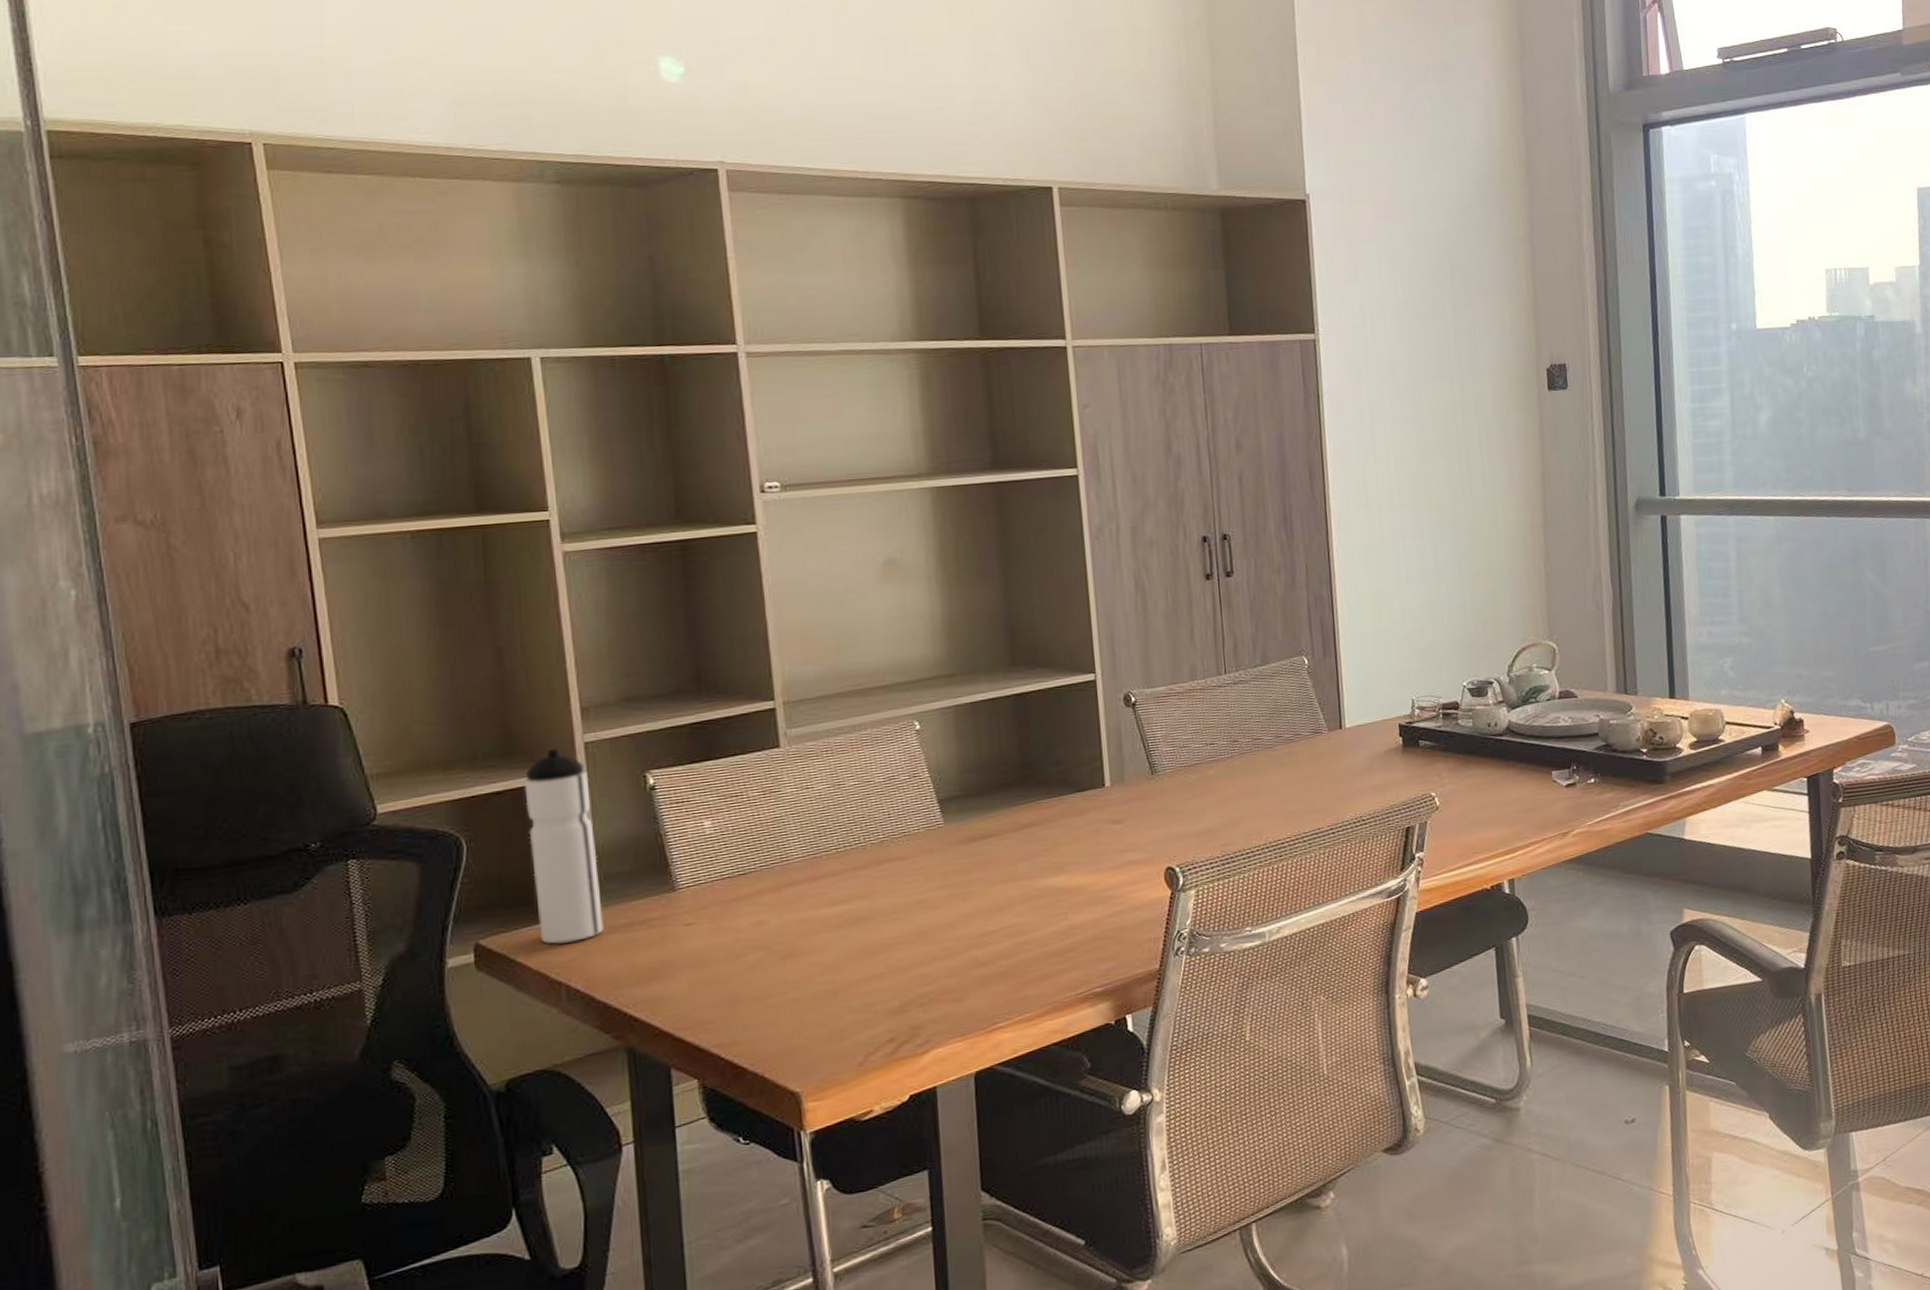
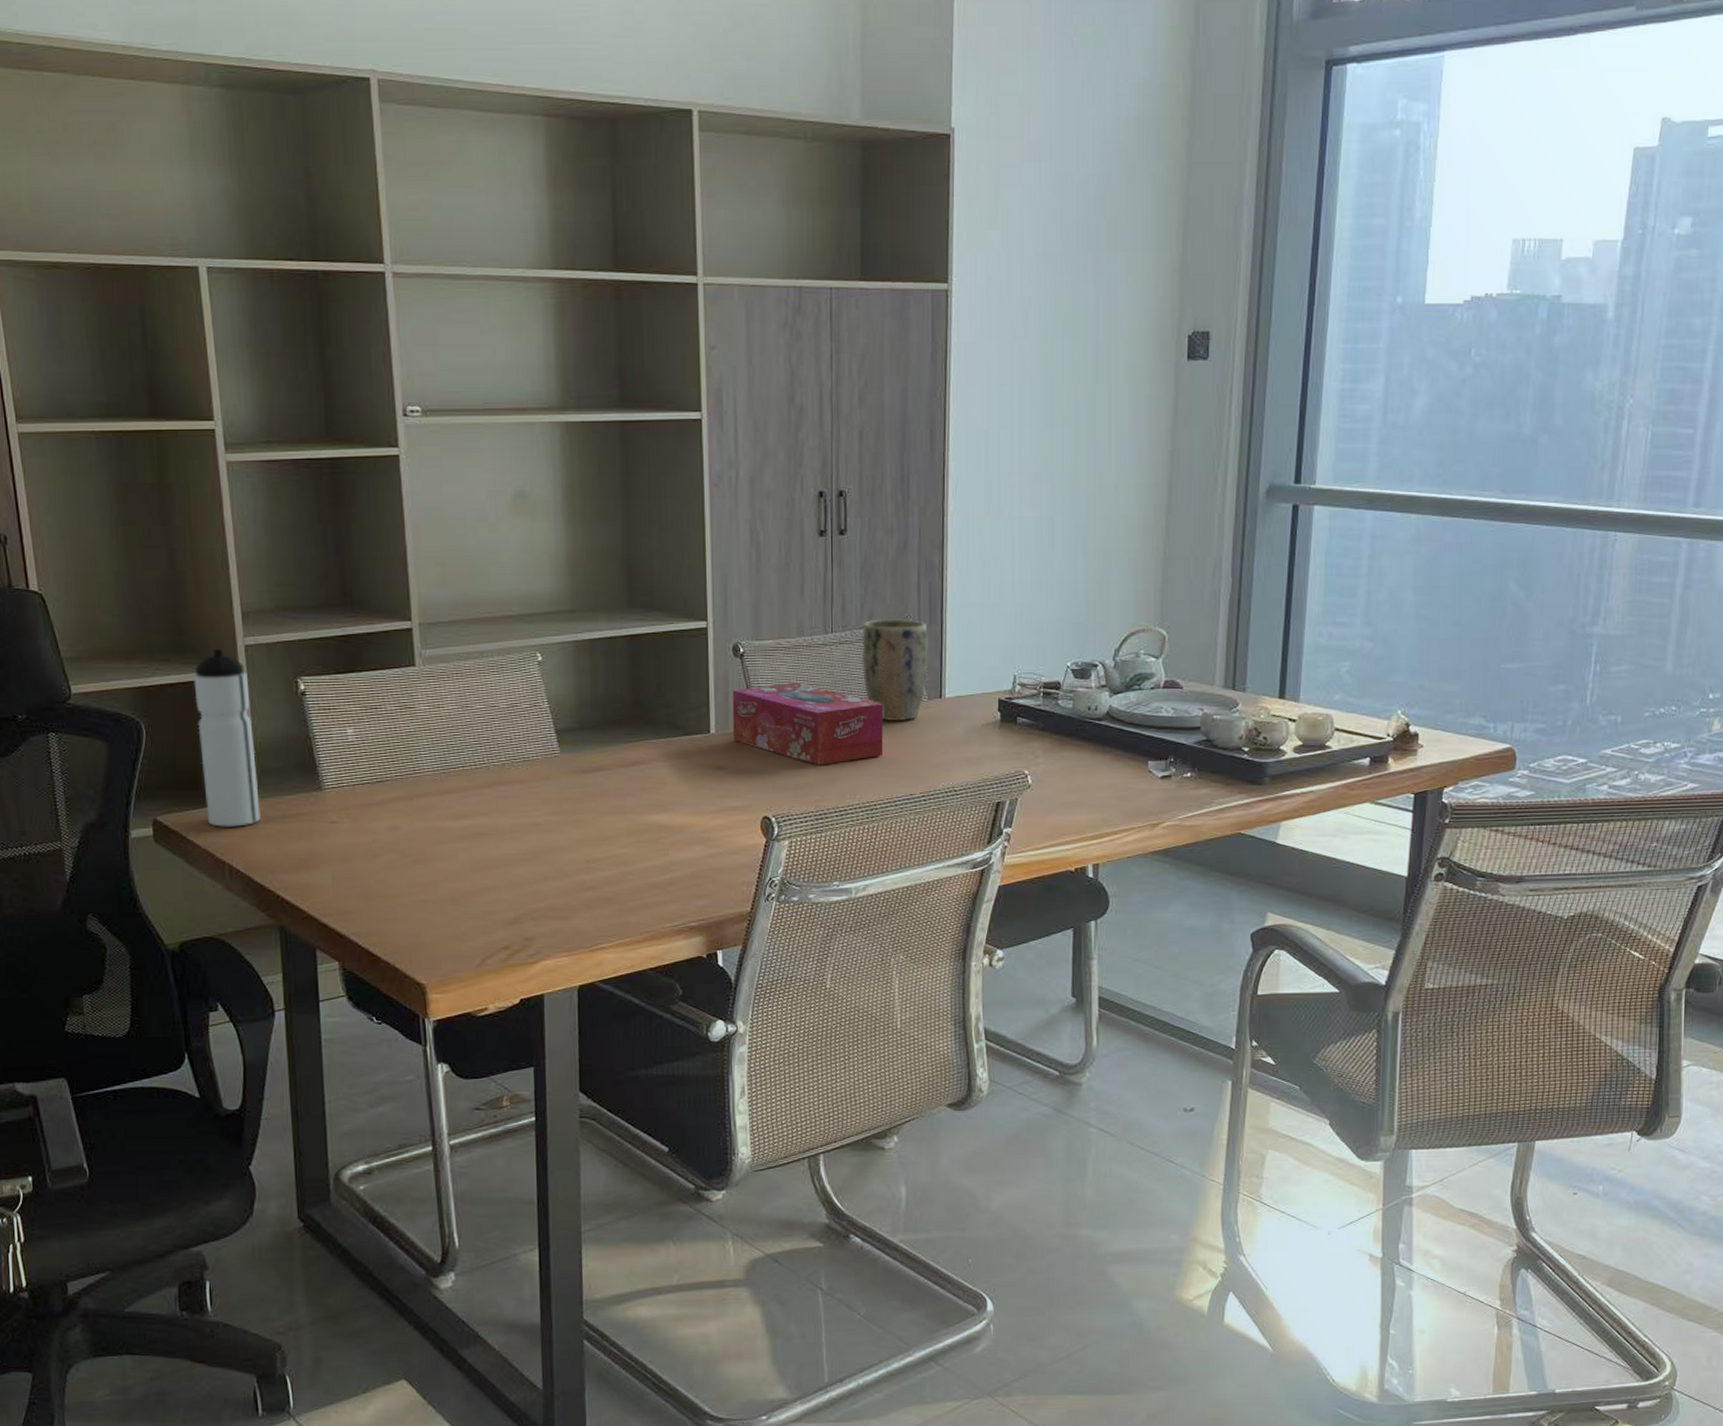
tissue box: none [1126,727,1287,809] -> present [732,682,883,765]
plant pot: none [1256,653,1326,757] -> present [862,618,928,722]

